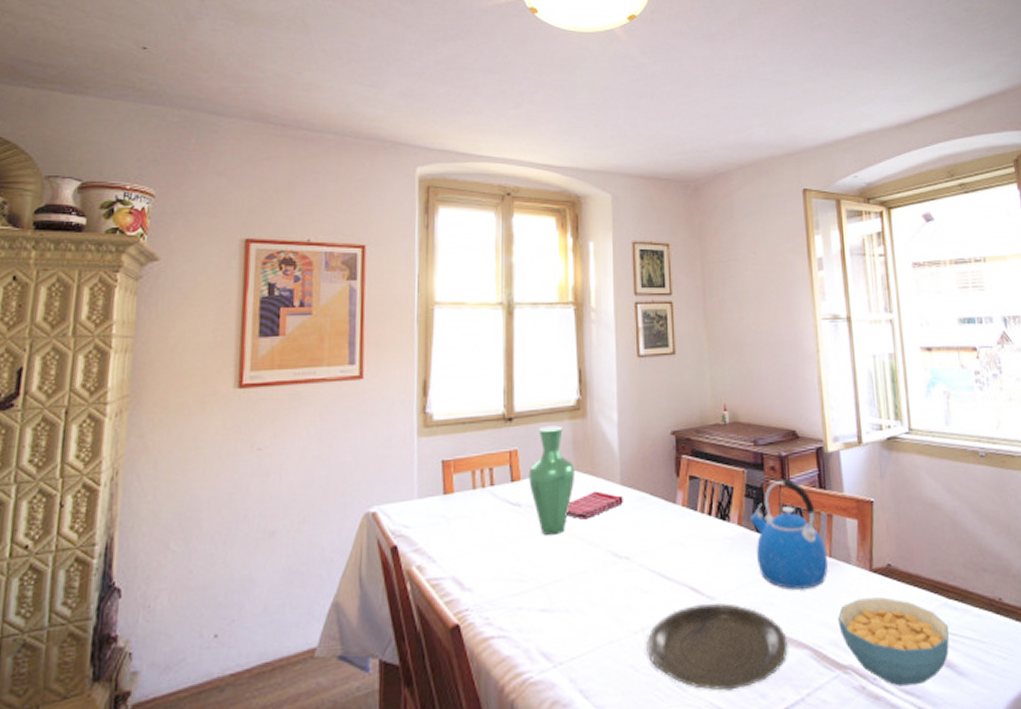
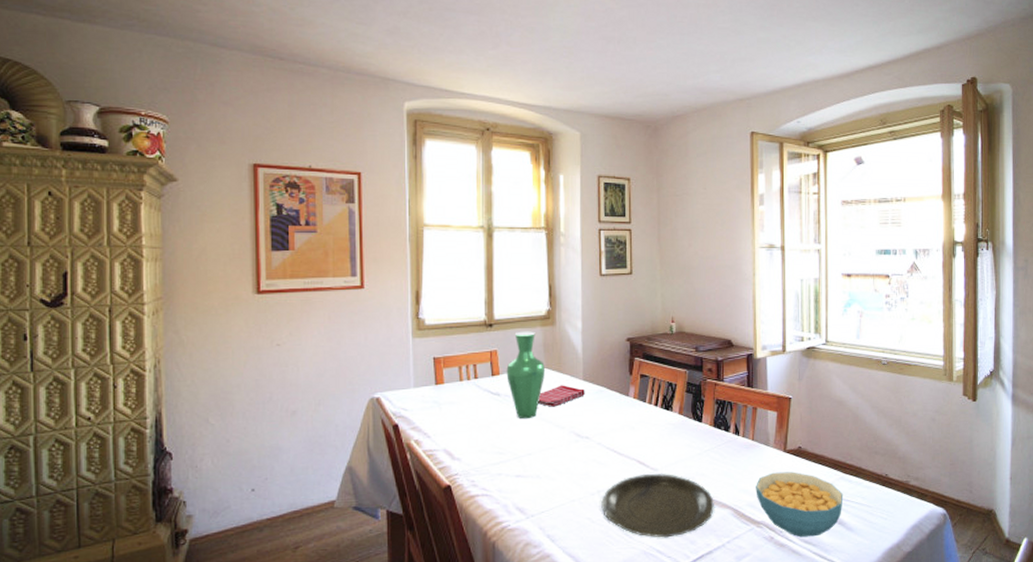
kettle: present [749,479,829,589] -> none [689,379,751,464]

